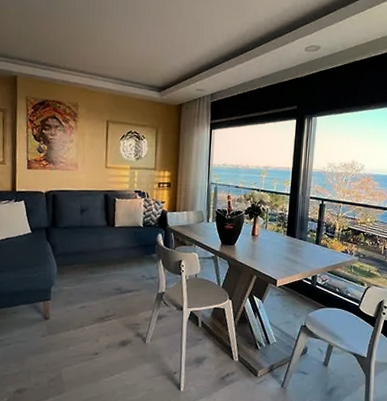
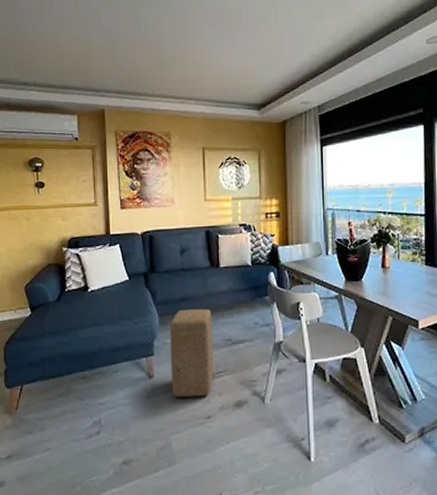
ottoman: none [65,261,105,337] -> present [169,309,214,397]

